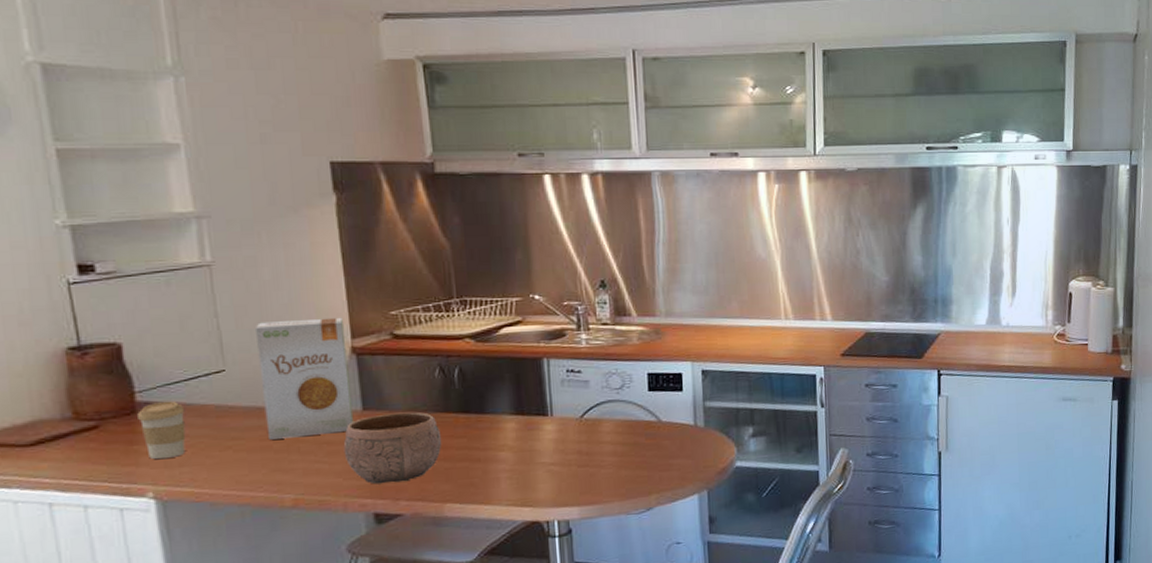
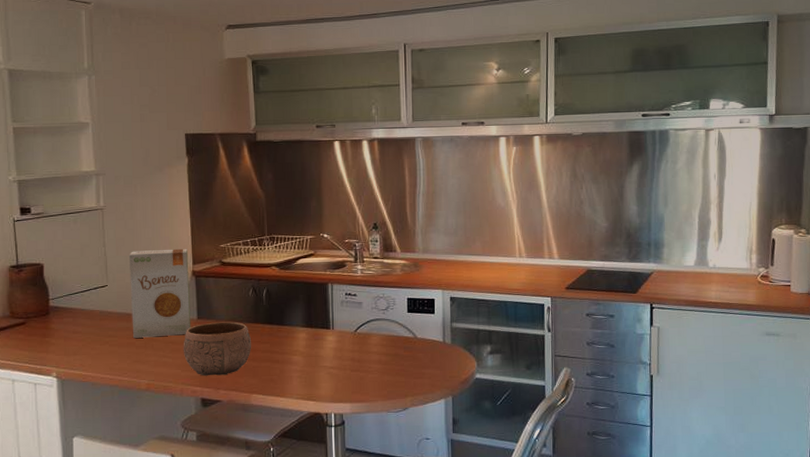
coffee cup: present [137,400,186,460] -> none [50,306,80,349]

